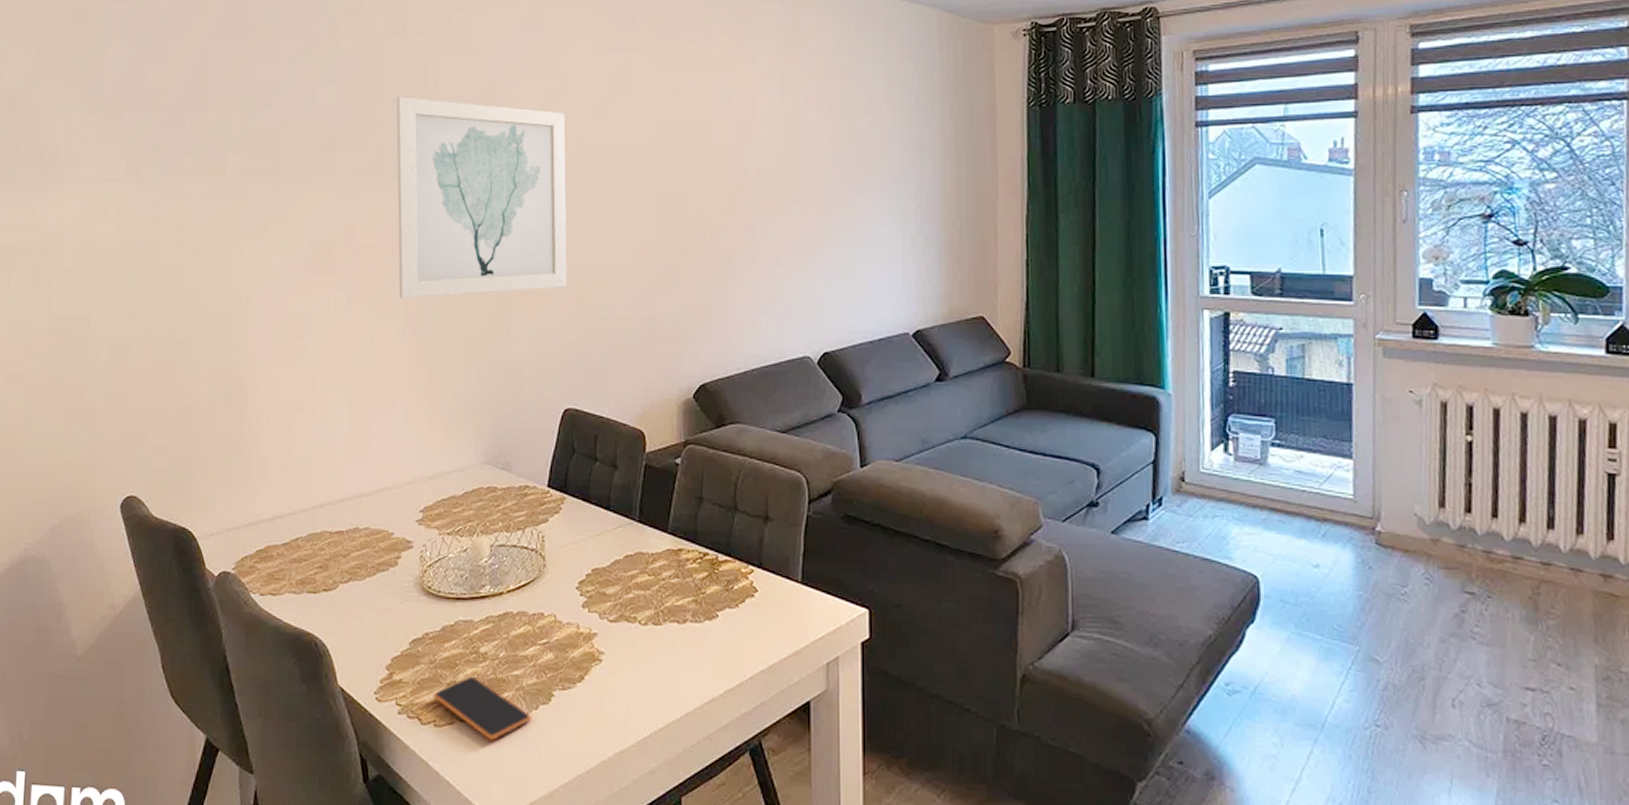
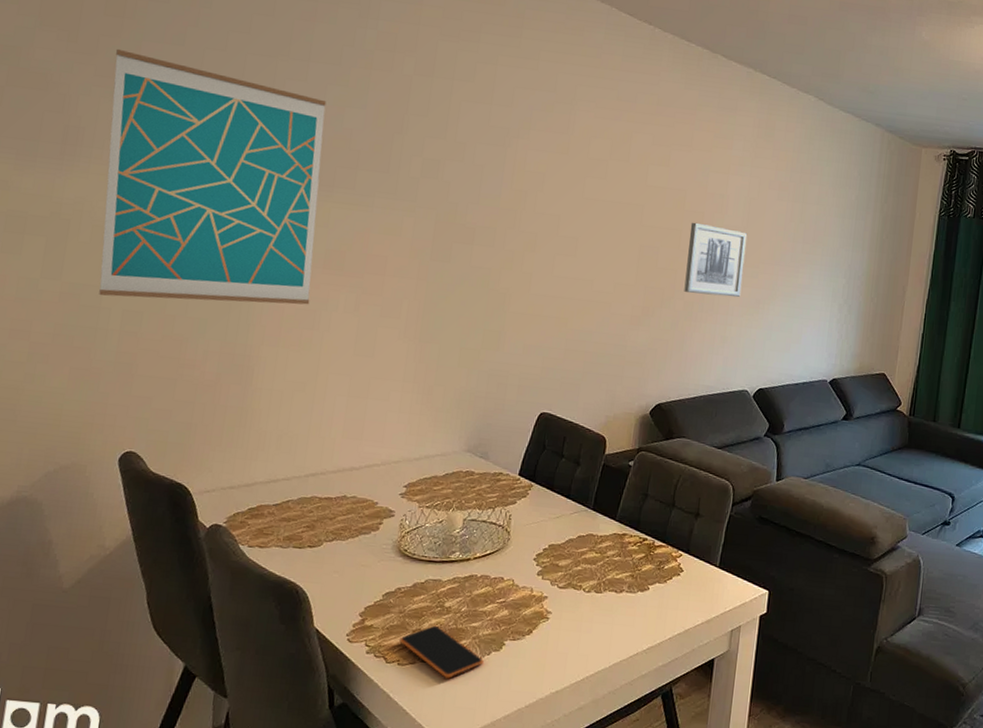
wall art: none [82,57,299,327] -> present [99,48,327,305]
wall art: present [396,97,567,298] -> none [404,130,569,312]
wall art: none [715,158,787,244] -> present [684,222,748,298]

